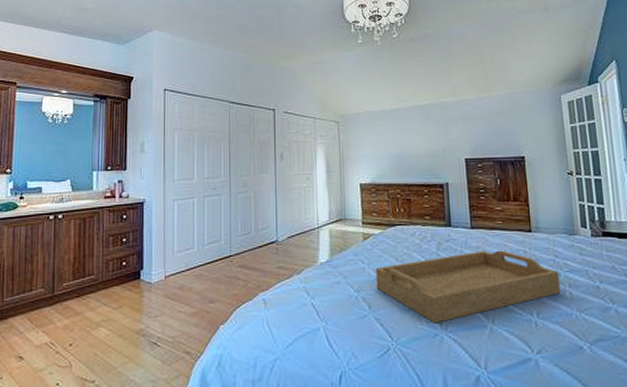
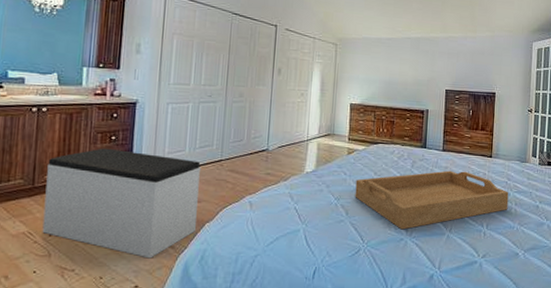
bench: none [63,251,211,367] -> present [42,148,202,259]

